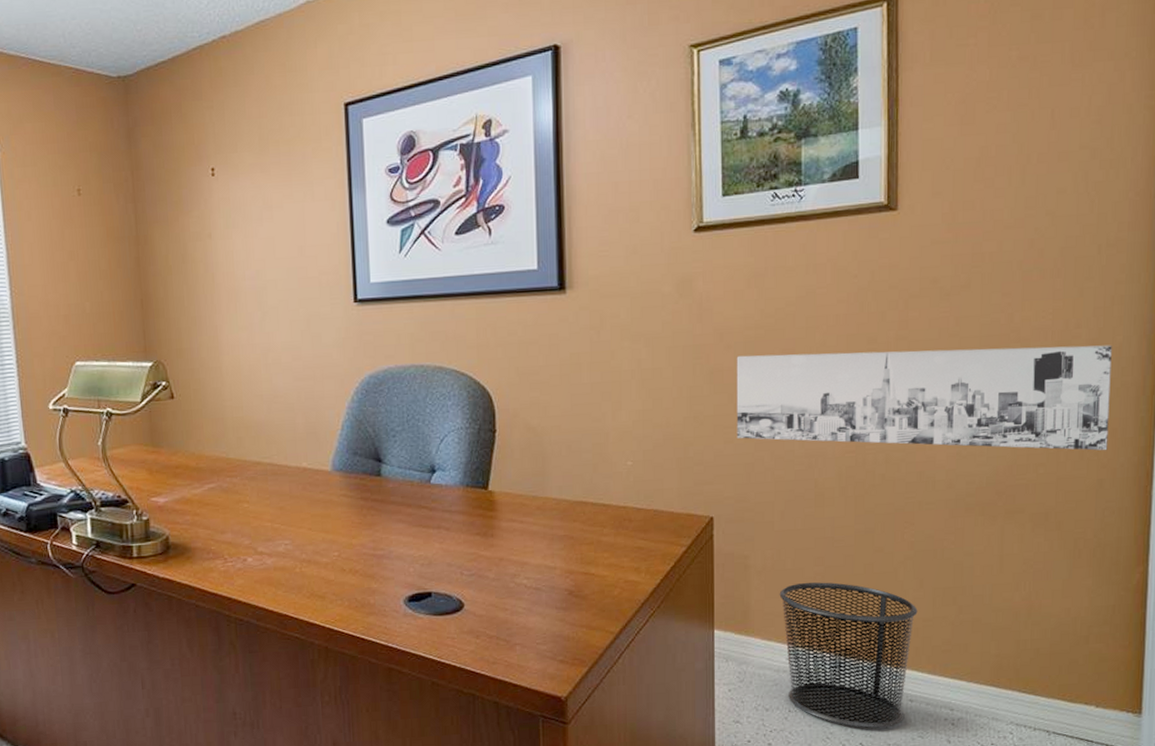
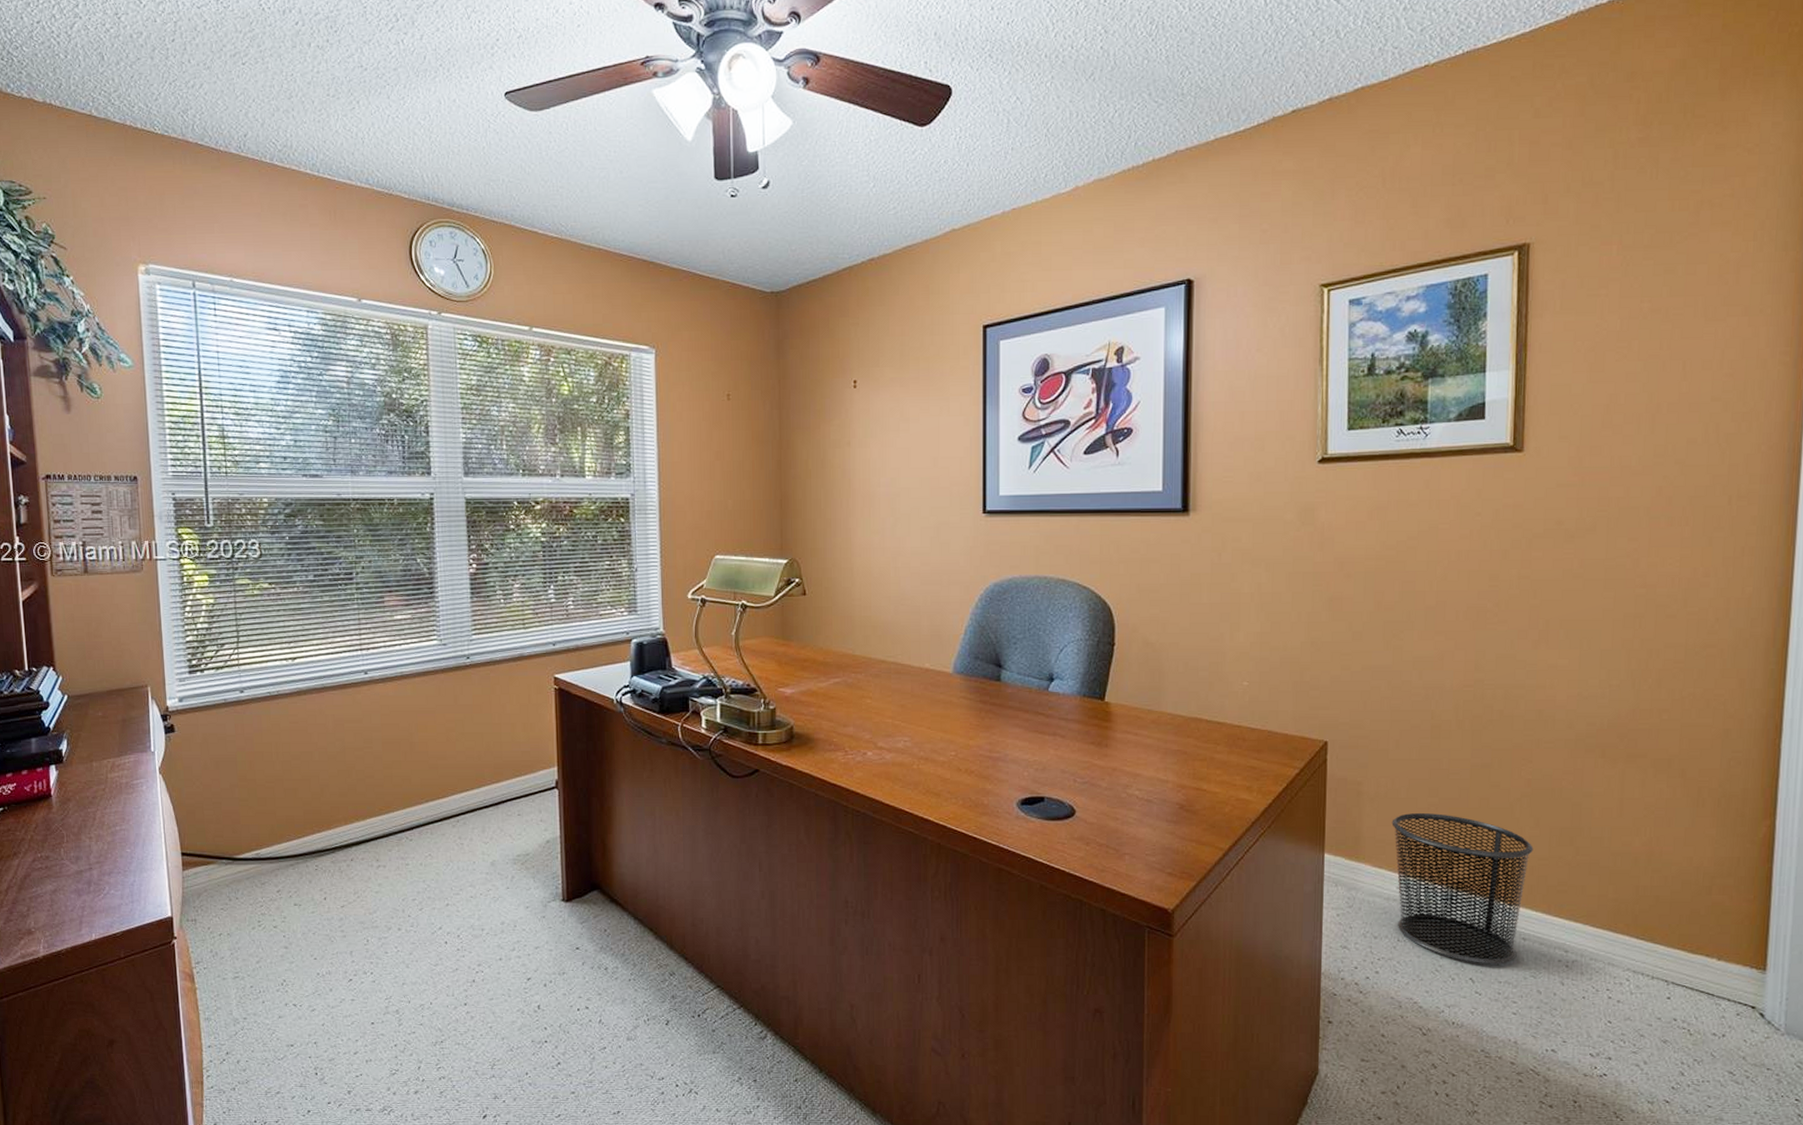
wall art: present [736,345,1112,451] -> none [1354,585,1741,701]

